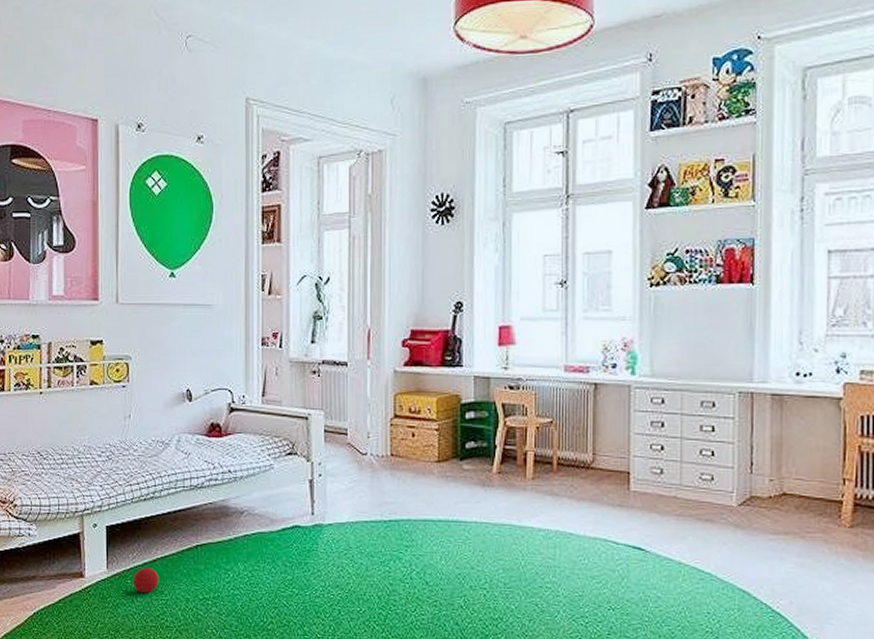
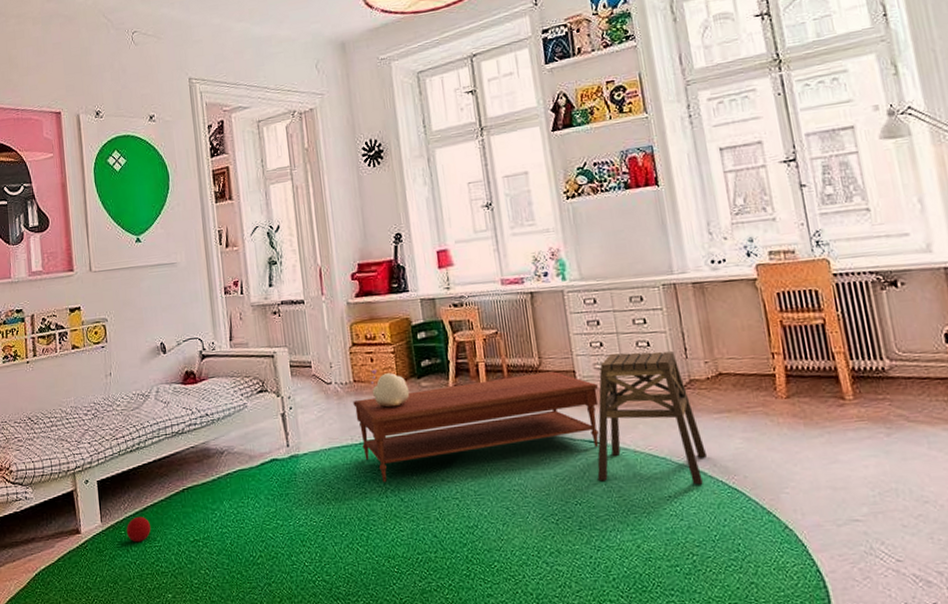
coffee table: none [388,470,651,564] -> present [353,371,599,483]
plush toy: none [409,445,450,487] -> present [370,369,410,408]
stool: none [636,458,756,605] -> present [597,351,708,485]

